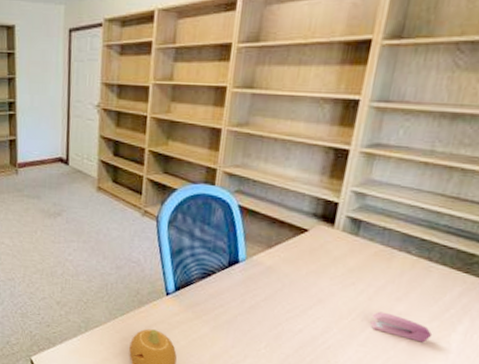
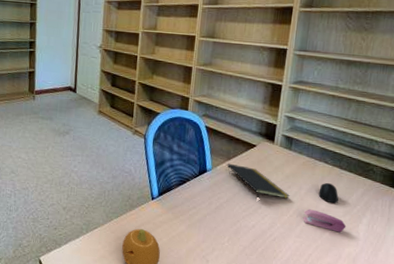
notepad: none [266,252,353,299] -> present [226,163,290,199]
computer mouse: none [394,279,424,306] -> present [318,183,339,204]

